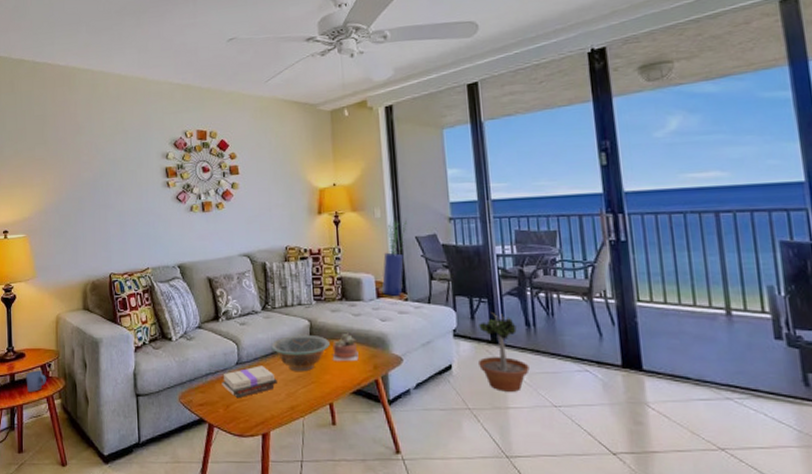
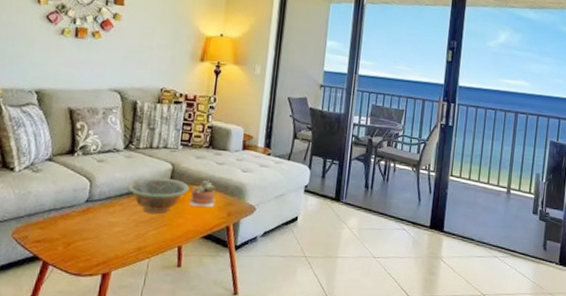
books: present [222,365,277,399] -> none [65,205,128,237]
vase: present [382,218,407,296] -> none [249,77,283,150]
potted tree: present [477,312,530,392] -> none [320,174,361,244]

